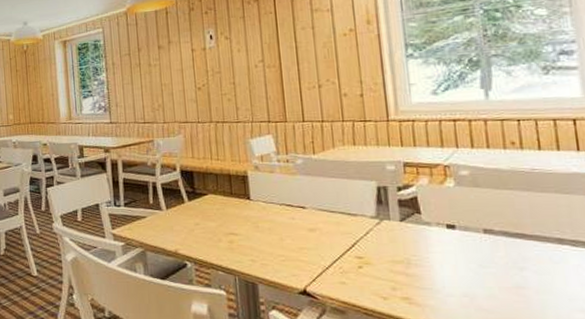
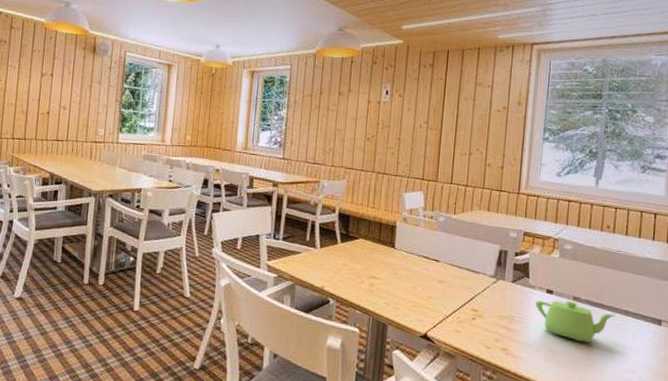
teapot: none [435,234,546,281] -> present [535,300,616,343]

